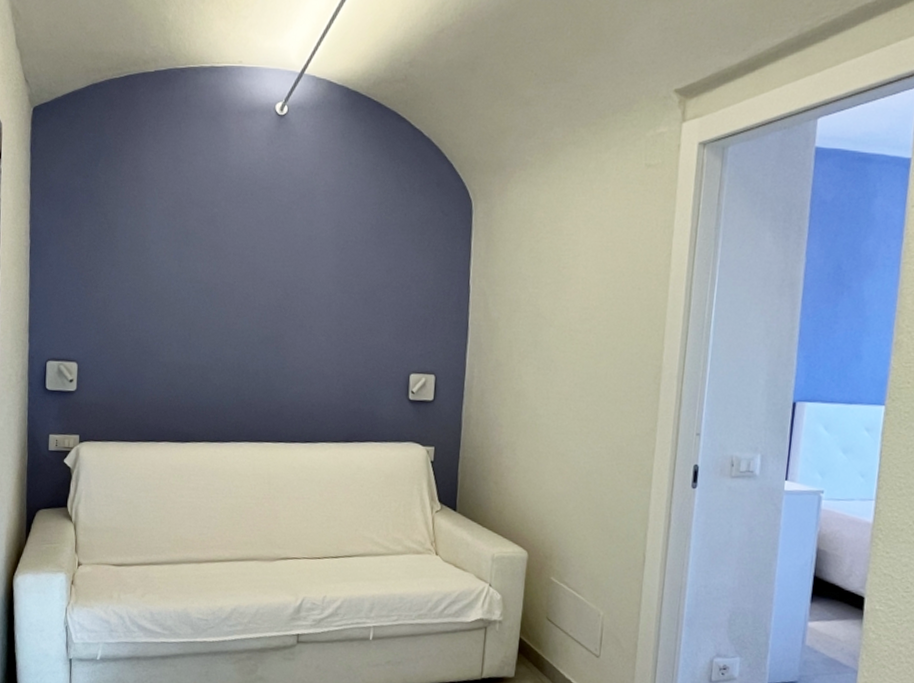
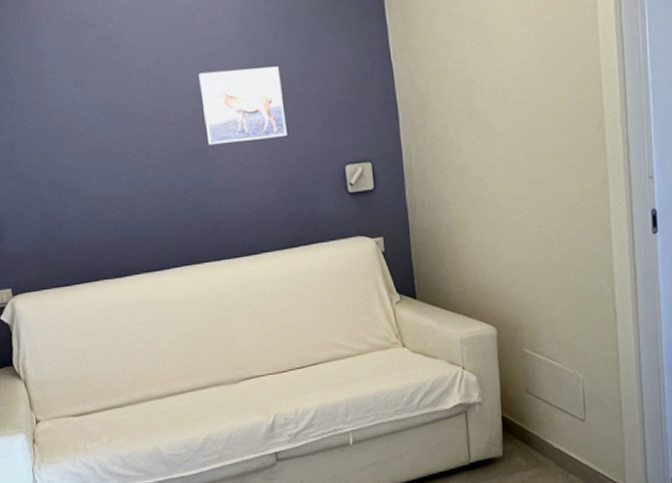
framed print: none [286,266,364,337] -> present [198,66,287,145]

